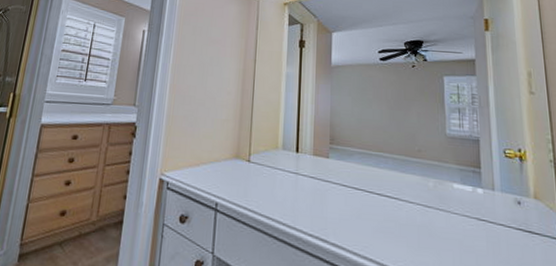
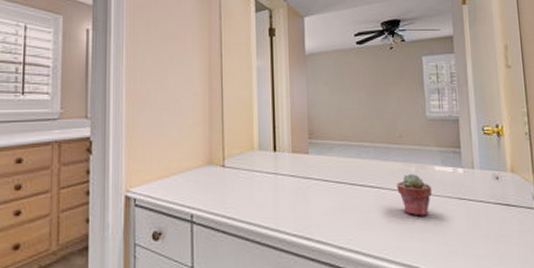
potted succulent: none [414,188,450,233] -> present [396,174,433,216]

